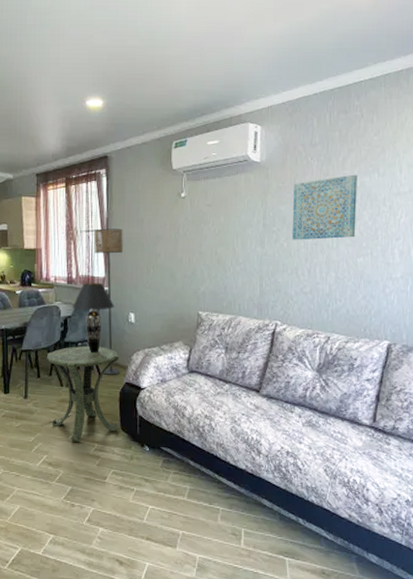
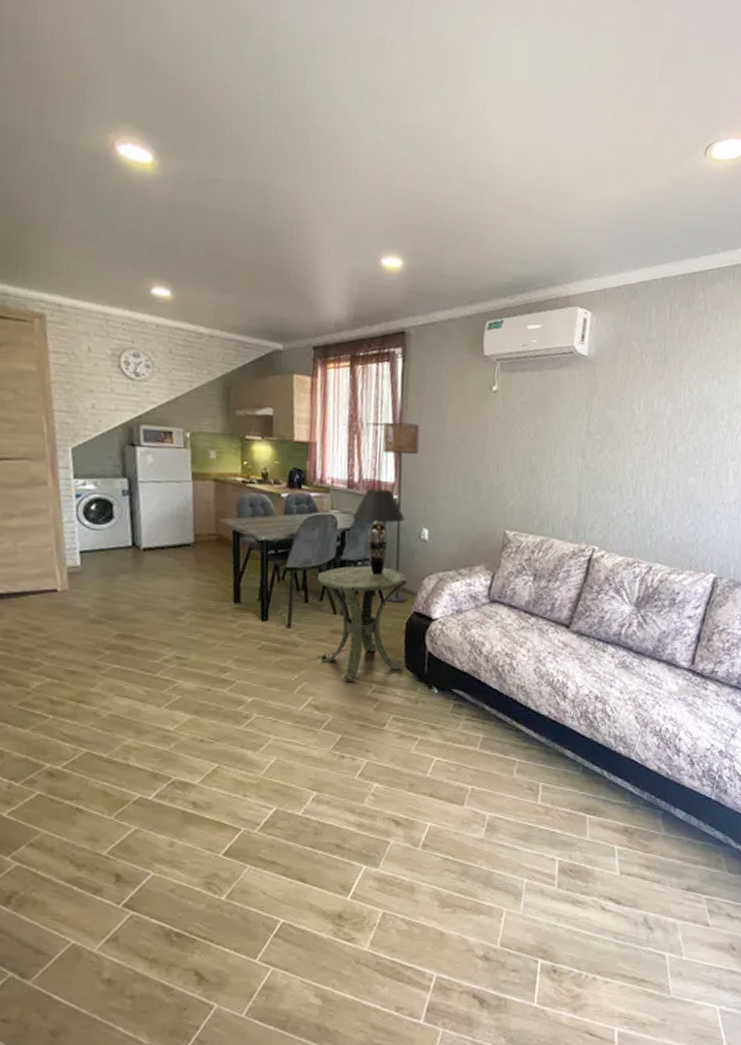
wall art: present [292,174,357,240] -> none [617,380,696,454]

